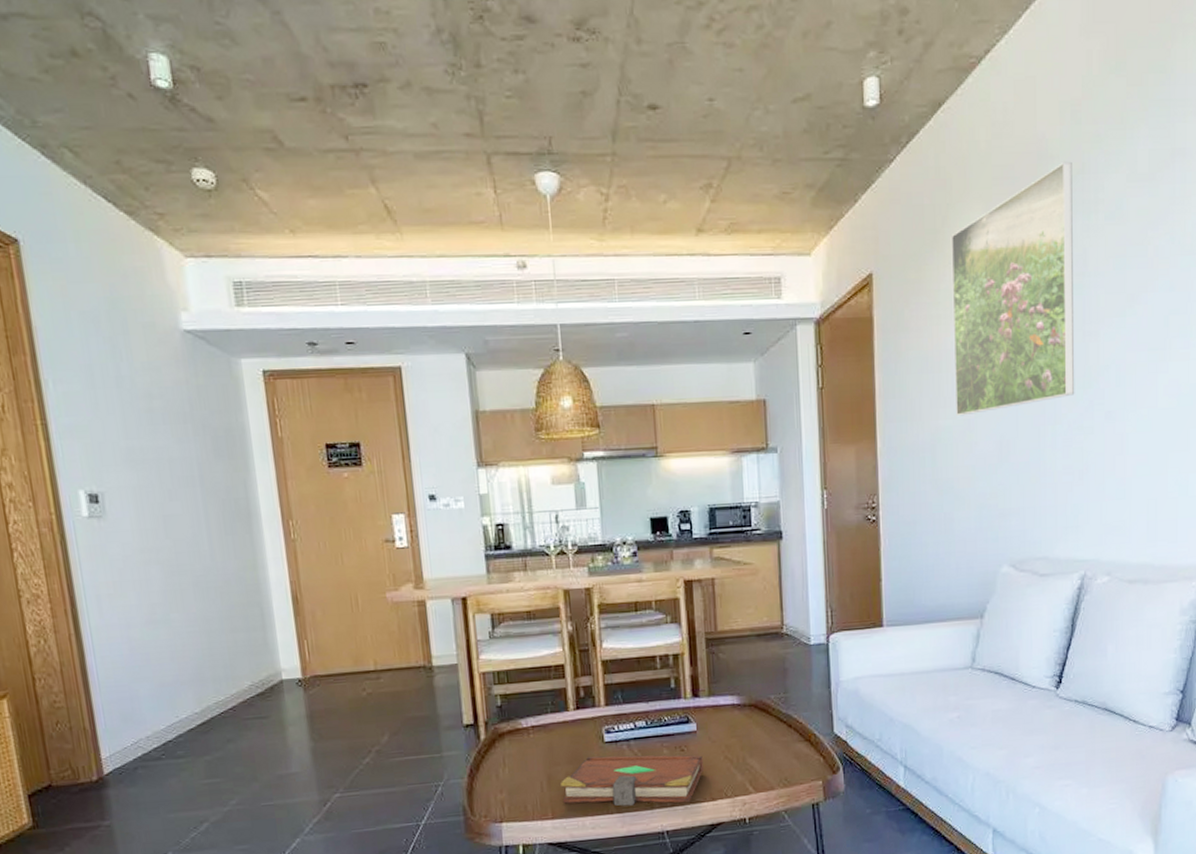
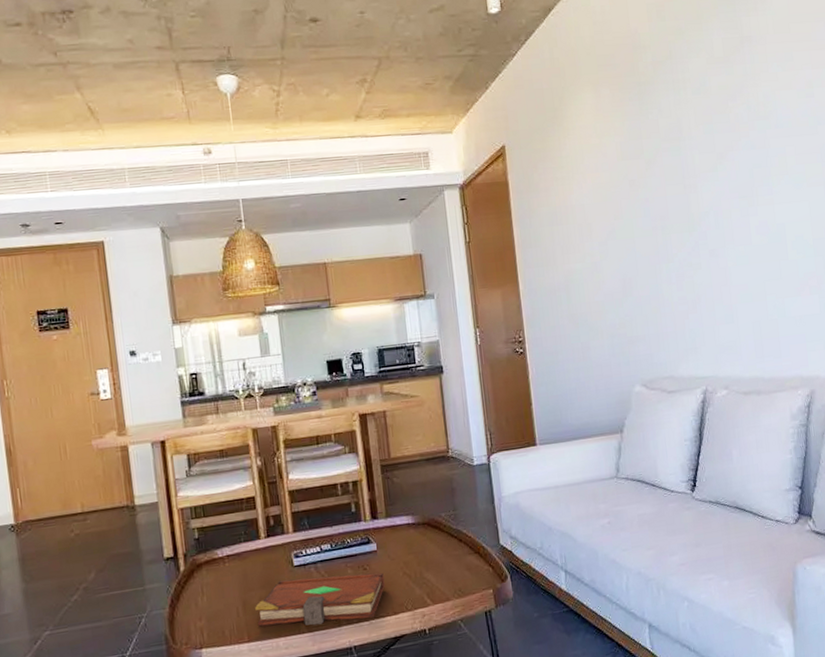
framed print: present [951,161,1075,416] -> none [567,50,682,260]

